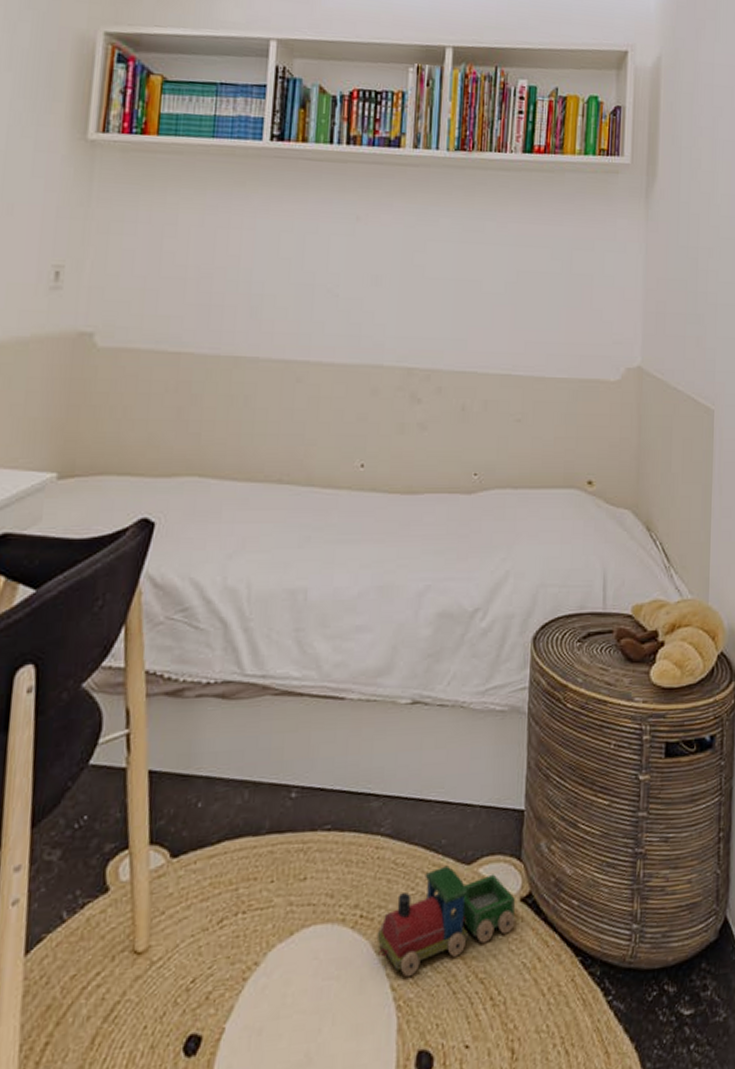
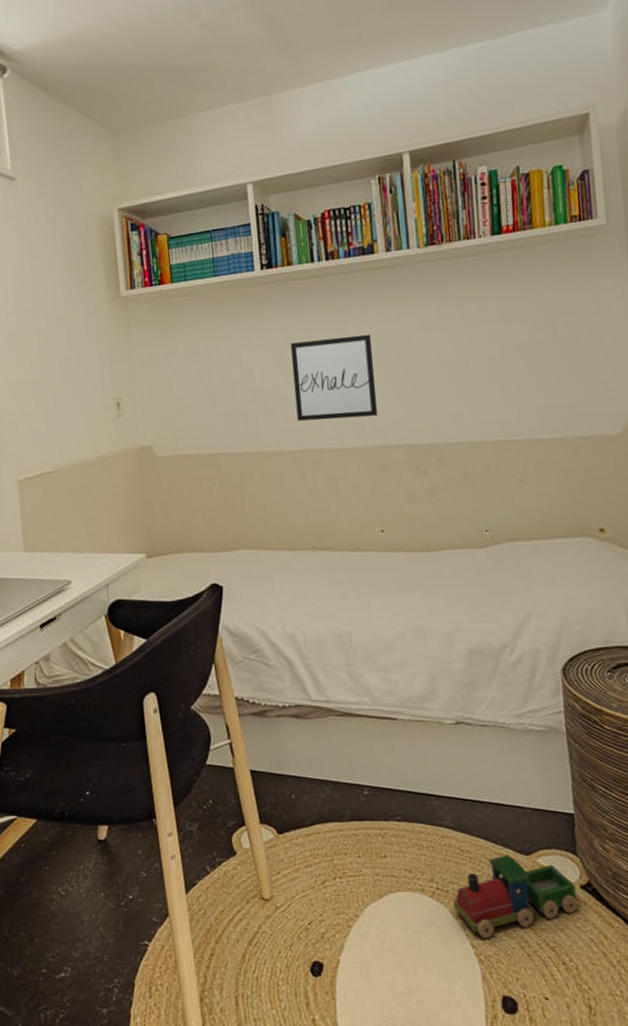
wall art: none [284,231,384,329] -> present [290,334,378,421]

